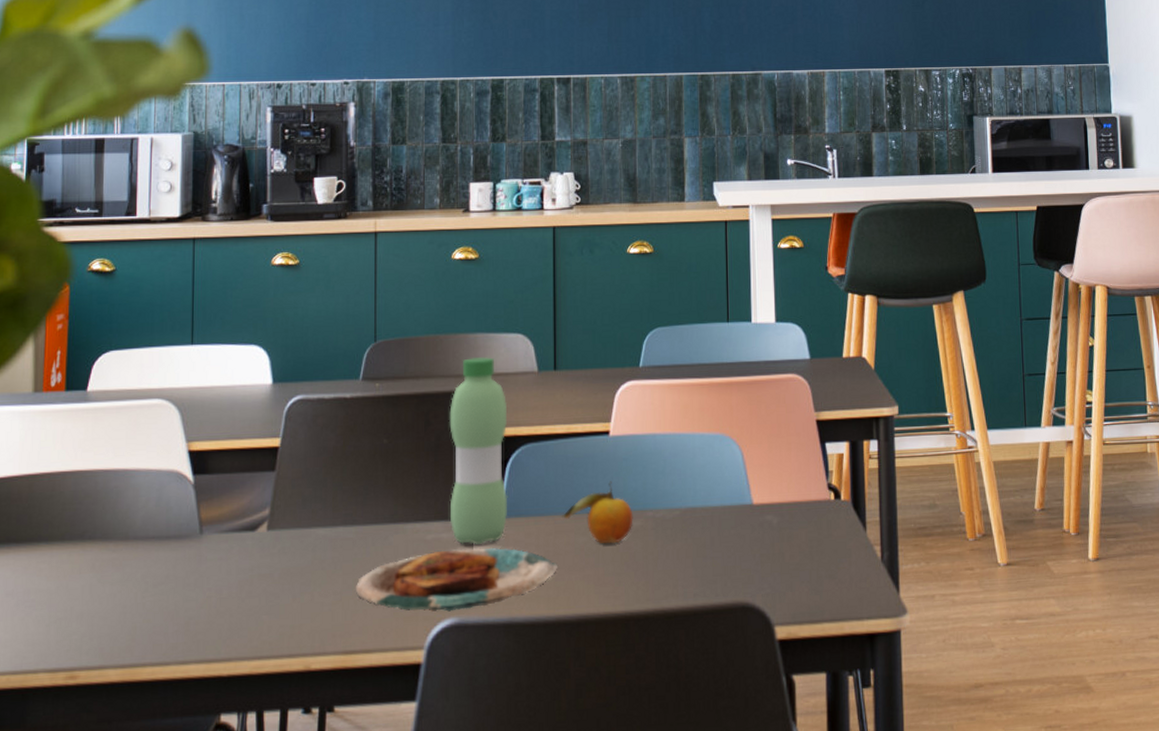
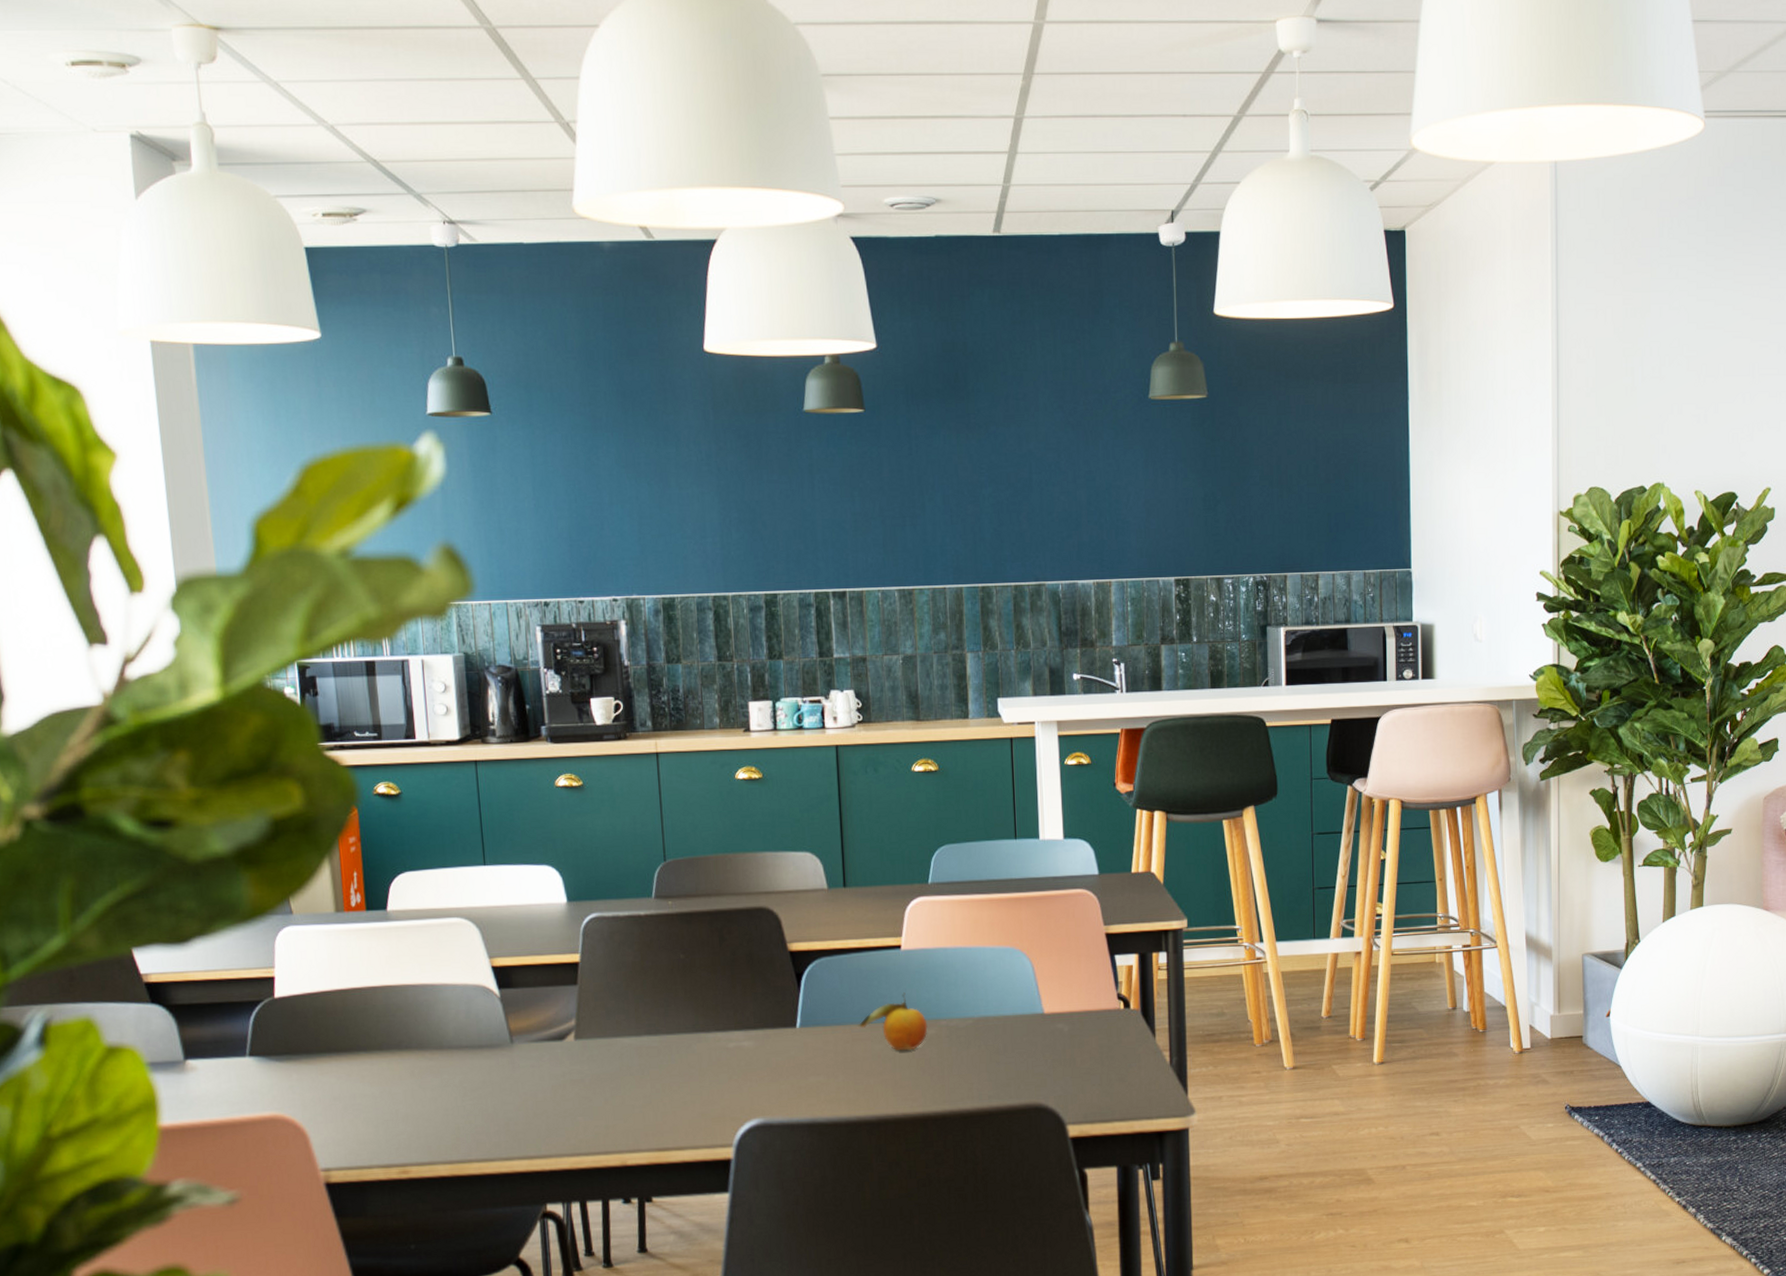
plate: present [355,548,559,612] -> none [663,1055,857,1113]
water bottle: present [449,357,508,544] -> none [742,875,805,1052]

